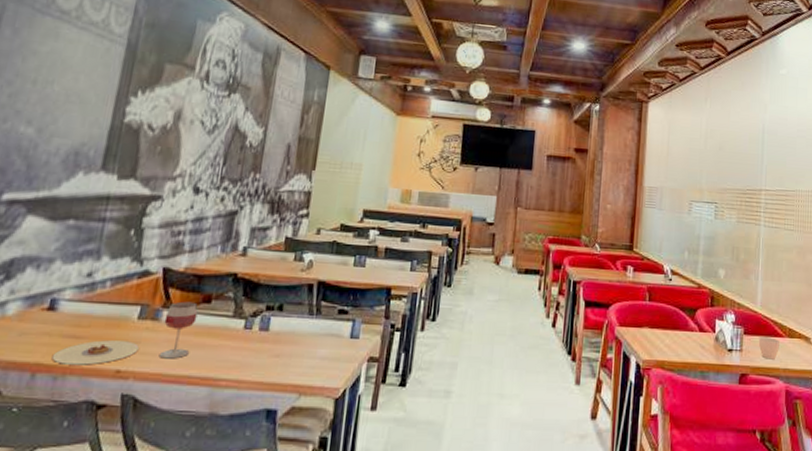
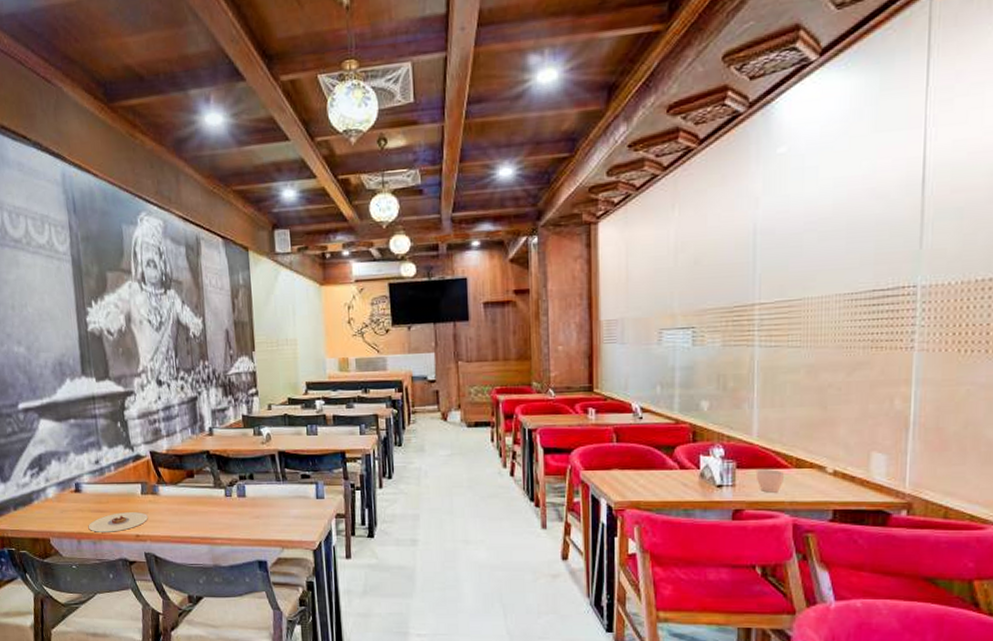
wineglass: present [158,301,198,359] -> none [161,477,186,524]

